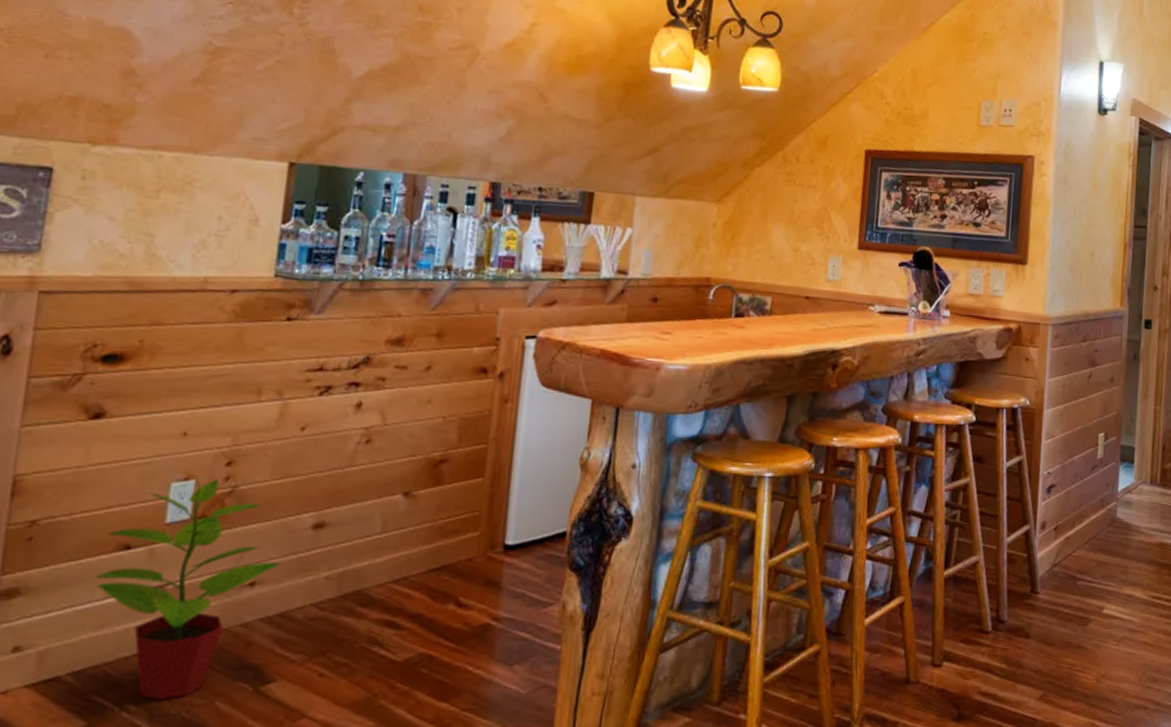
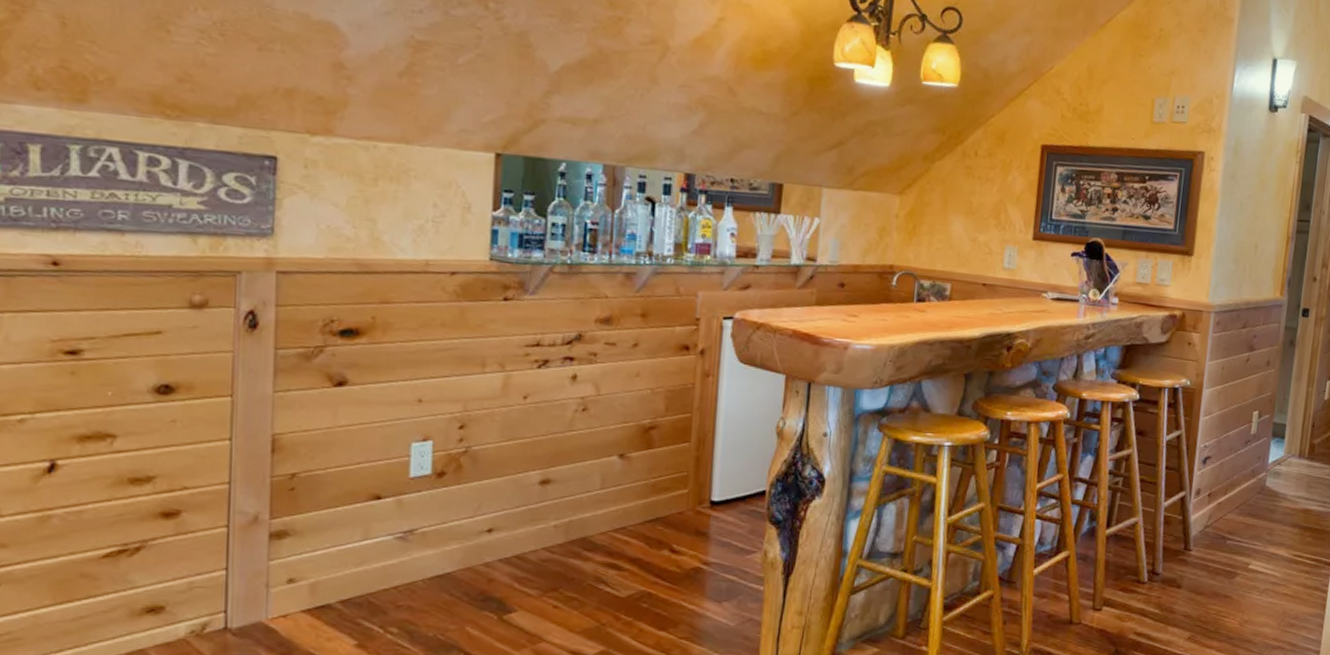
potted plant: present [96,479,280,701] -> none [353,440,513,625]

